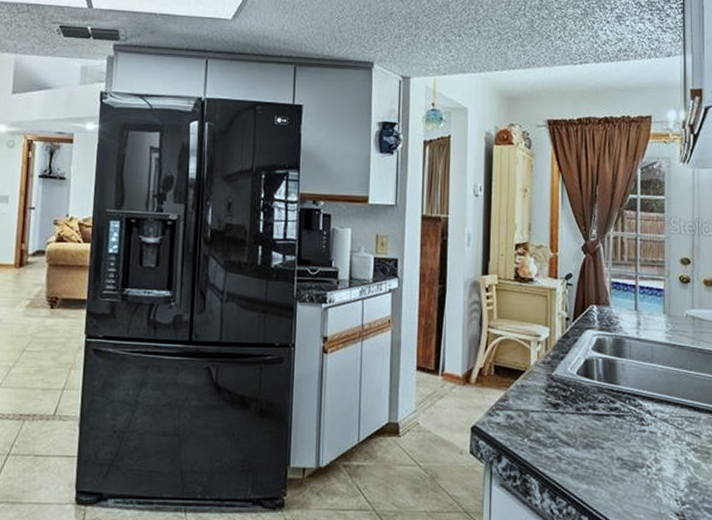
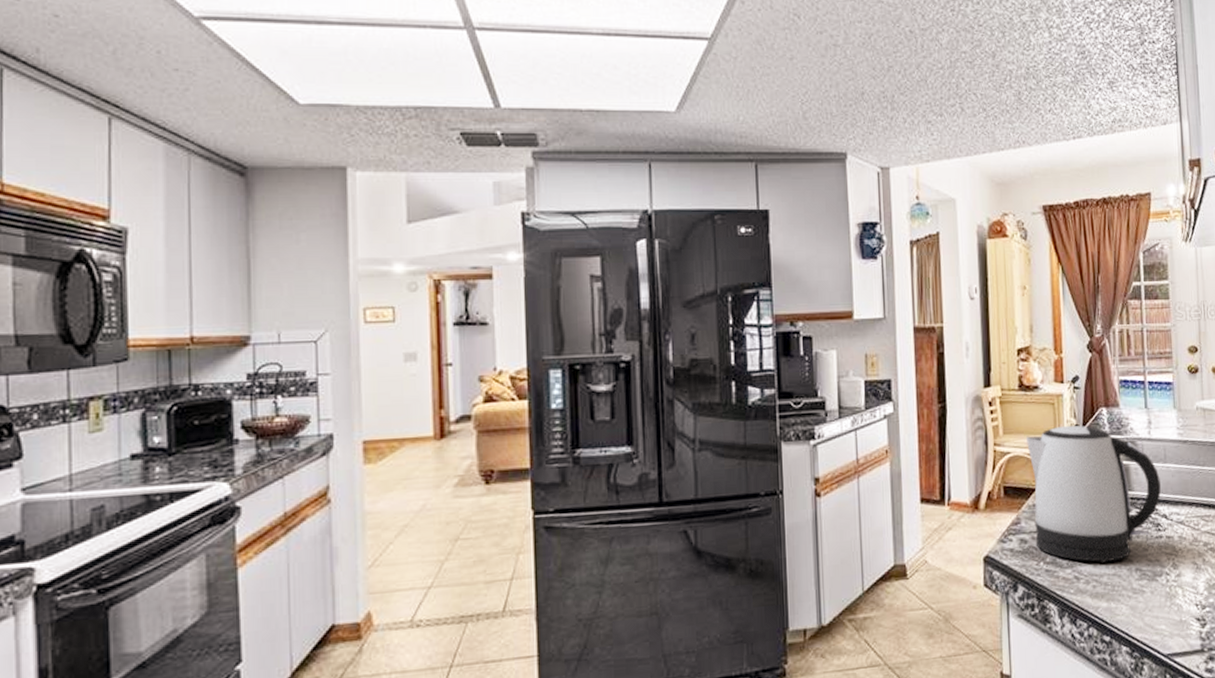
kettle: none [519,317,646,447] -> present [1026,425,1161,562]

